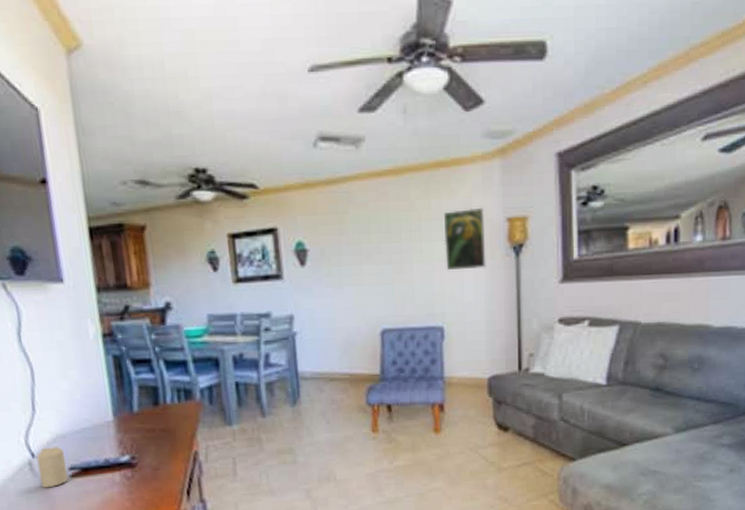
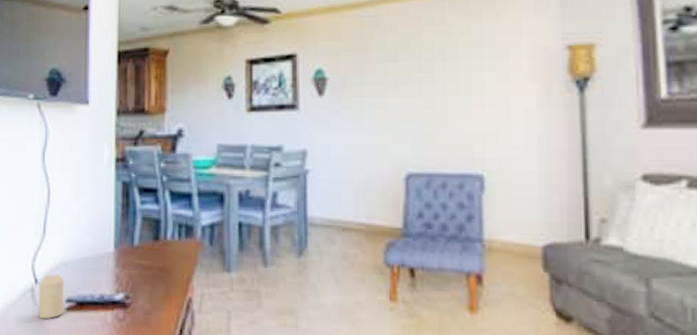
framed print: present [443,207,486,271] -> none [485,33,540,107]

